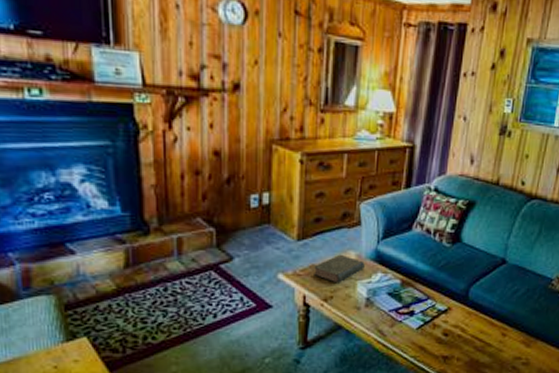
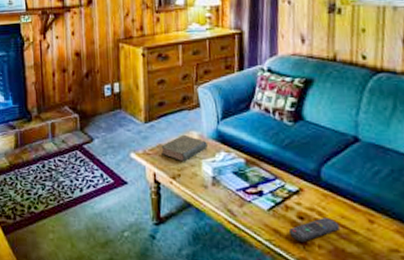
remote control: none [433,333,477,357] -> present [288,218,339,243]

